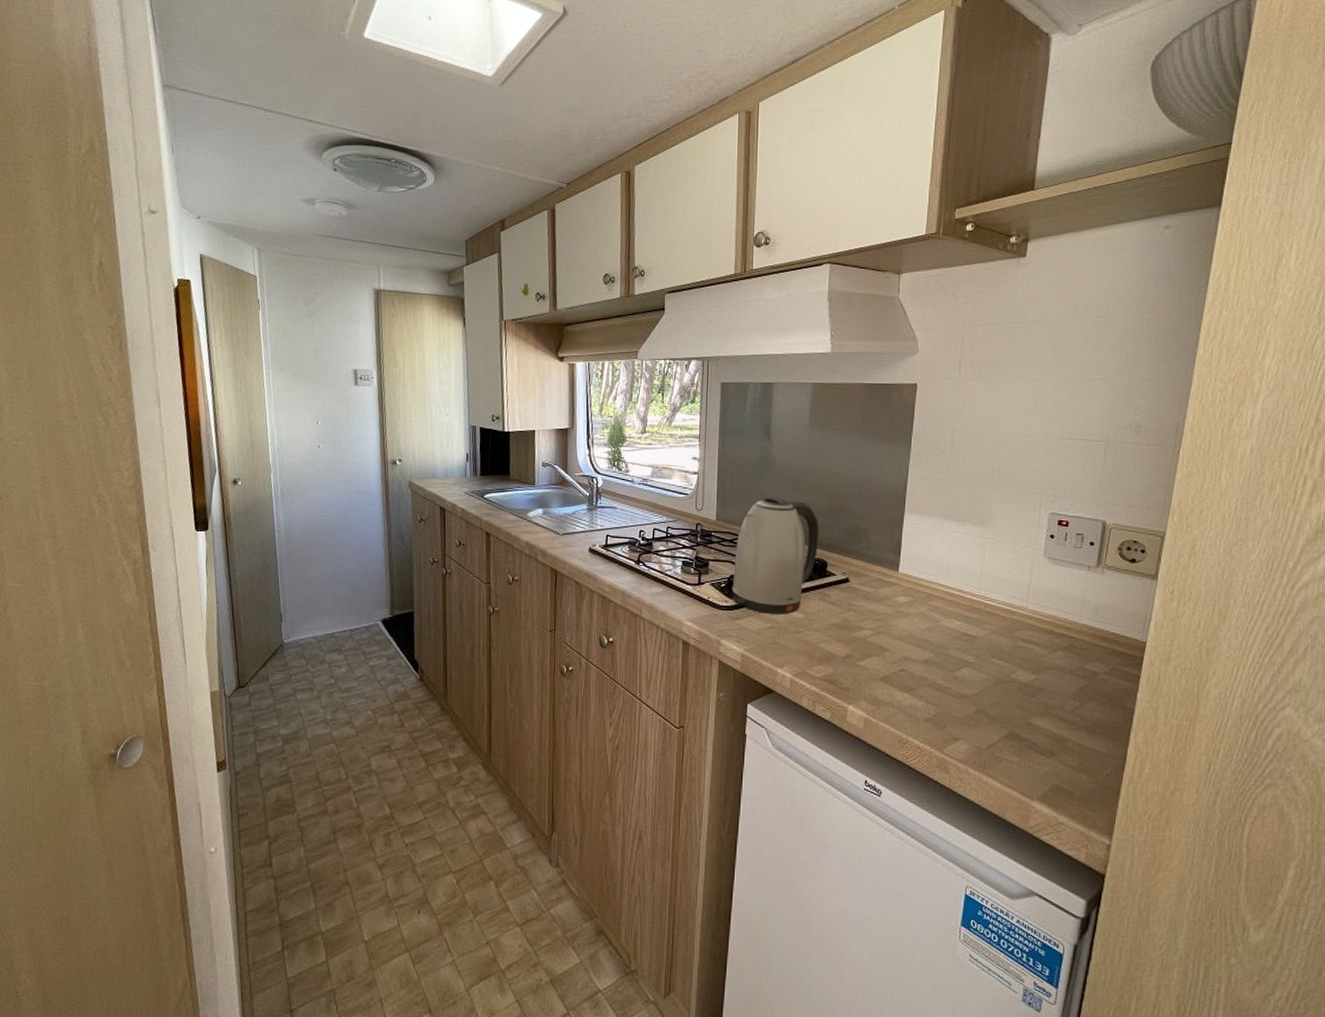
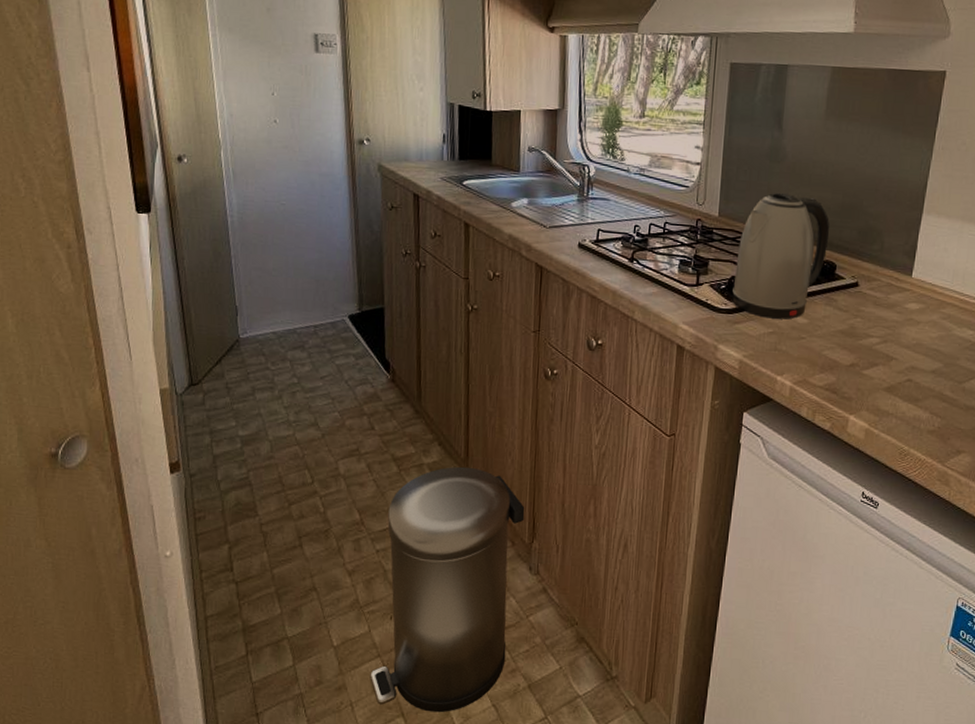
pedal bin: none [398,761,545,1009] -> present [370,466,525,713]

